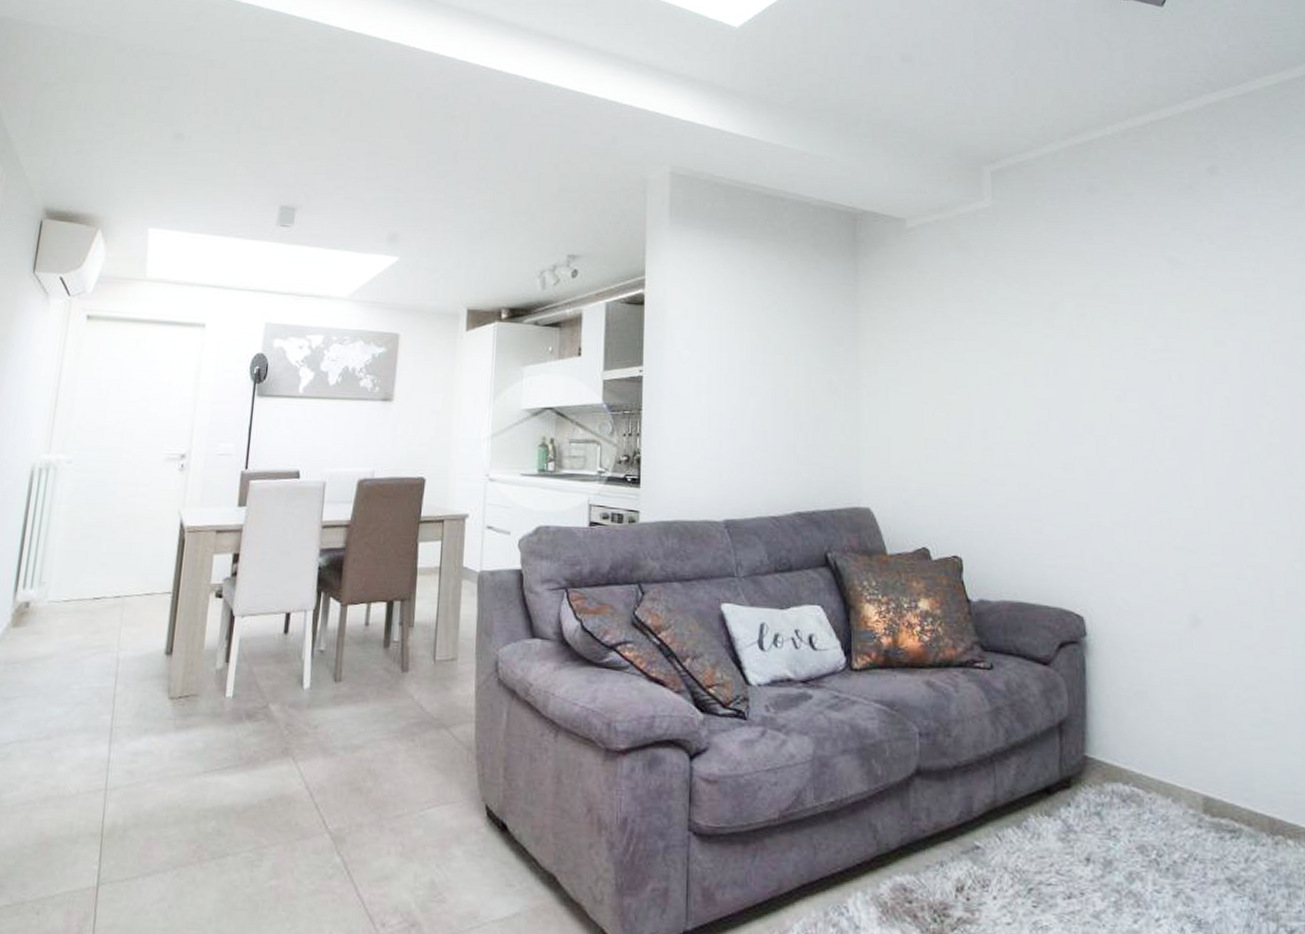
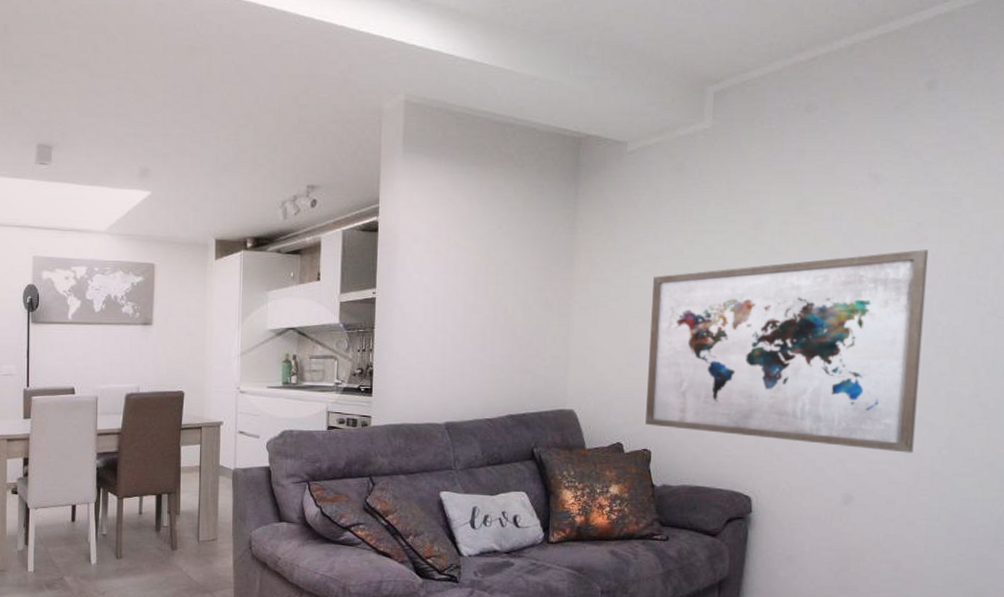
wall art: none [947,337,1262,567] -> present [645,249,929,453]

